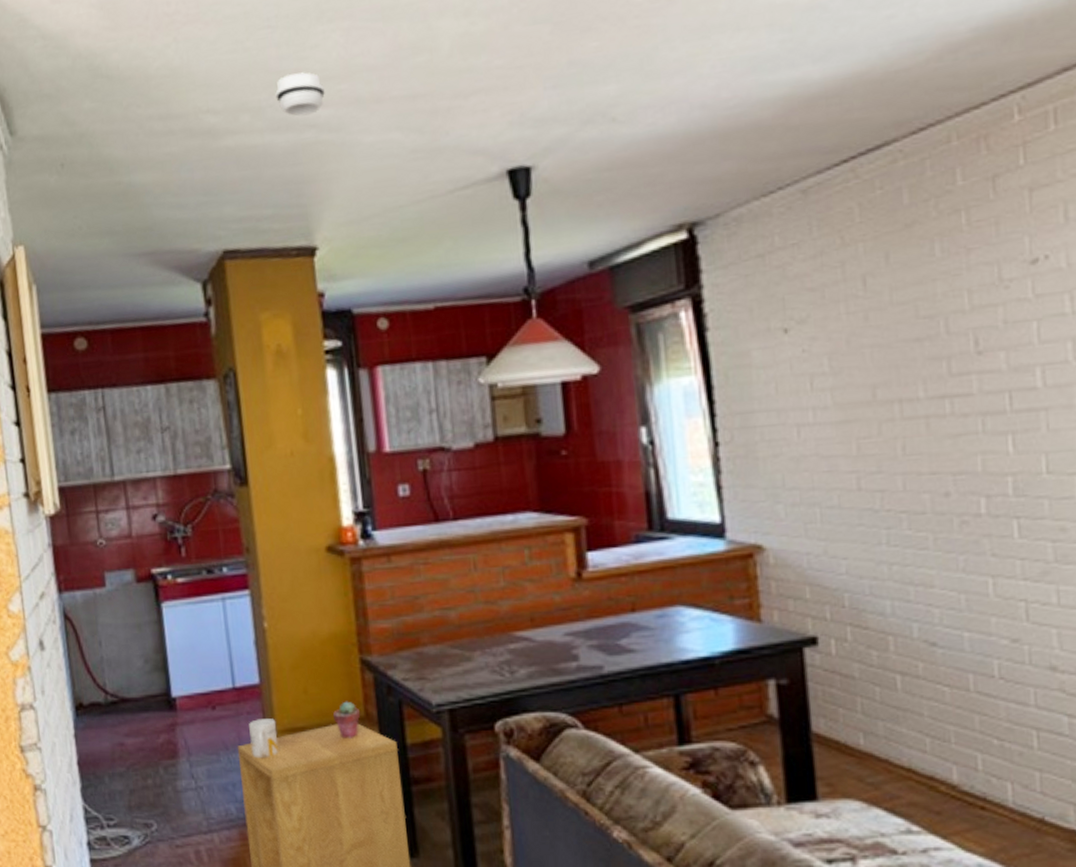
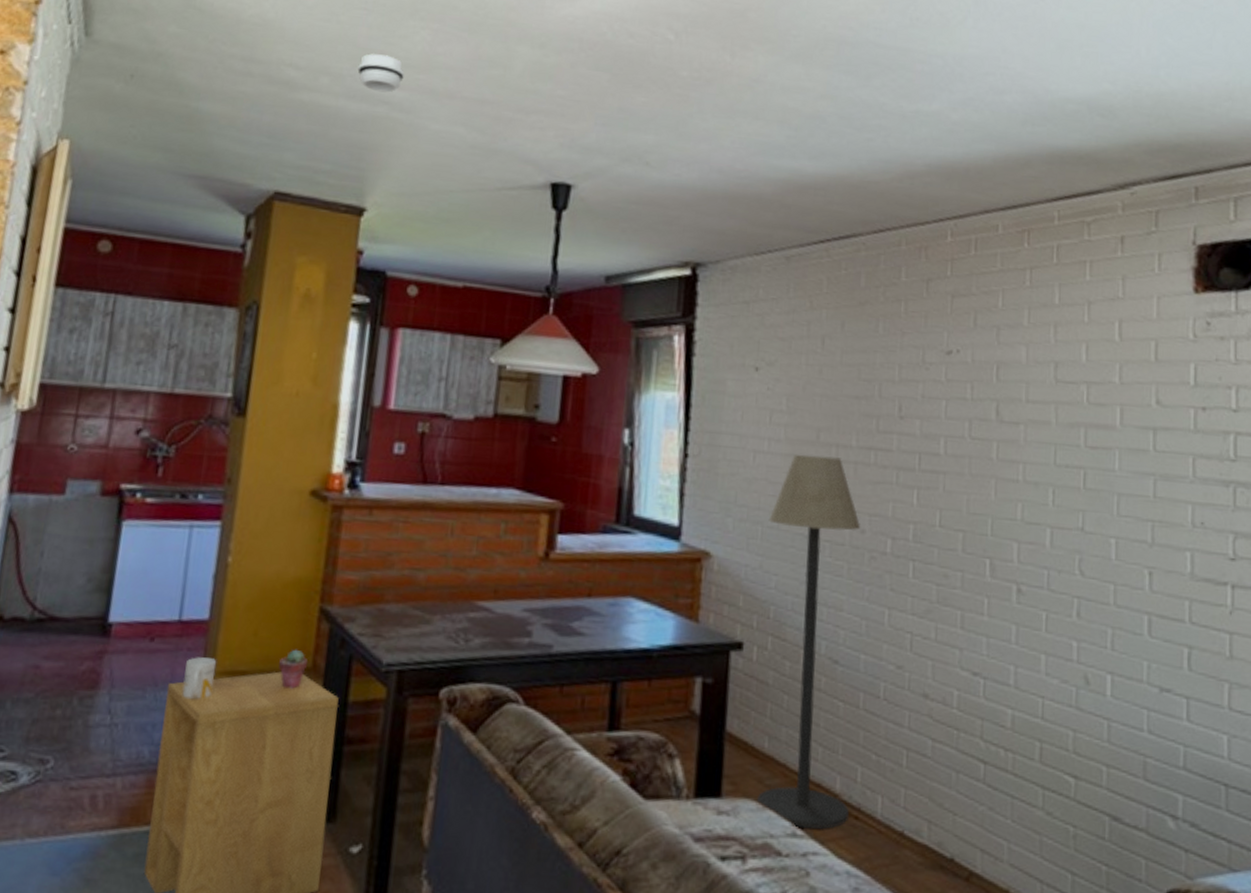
floor lamp: none [826,414,973,824] -> present [756,454,861,830]

